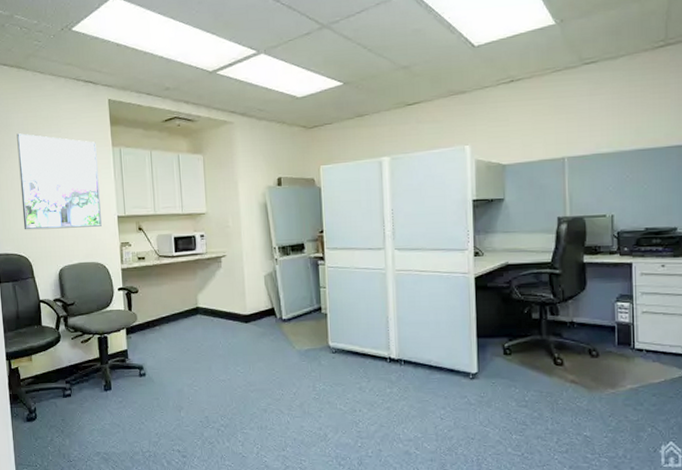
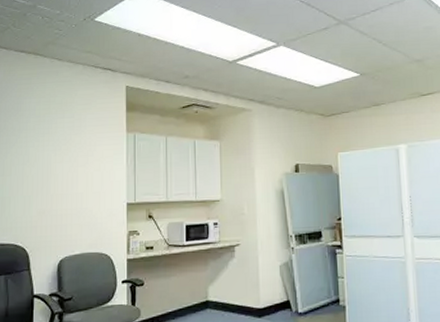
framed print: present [16,133,102,230] -> none [24,118,110,218]

